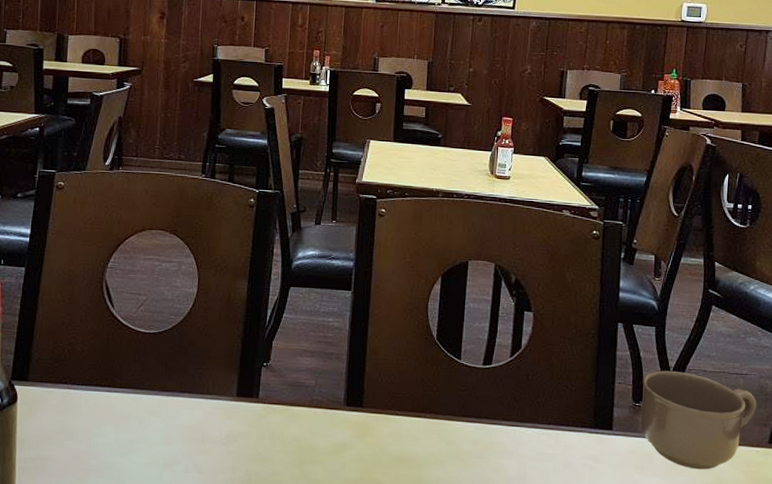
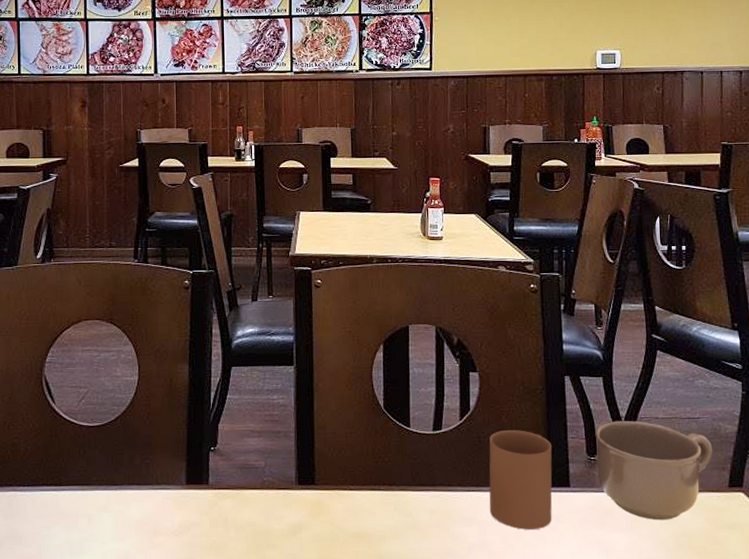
cup: none [531,370,599,468] -> present [489,430,552,530]

